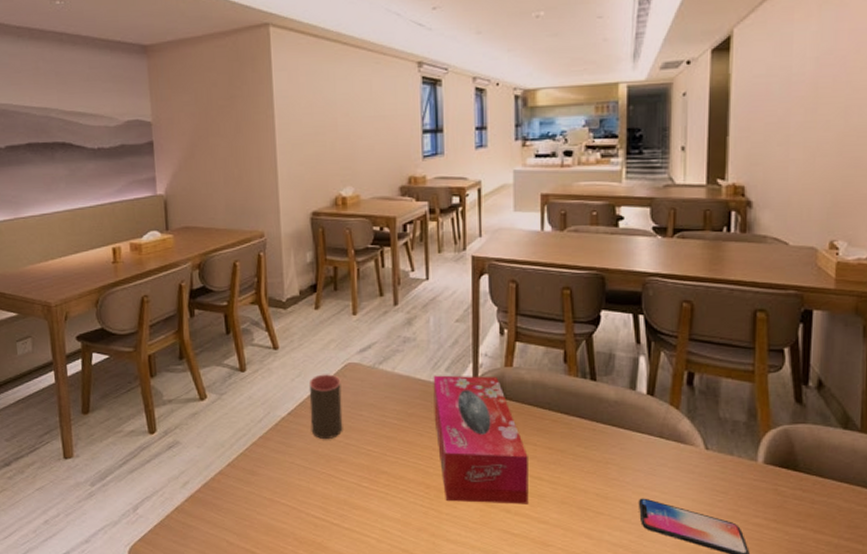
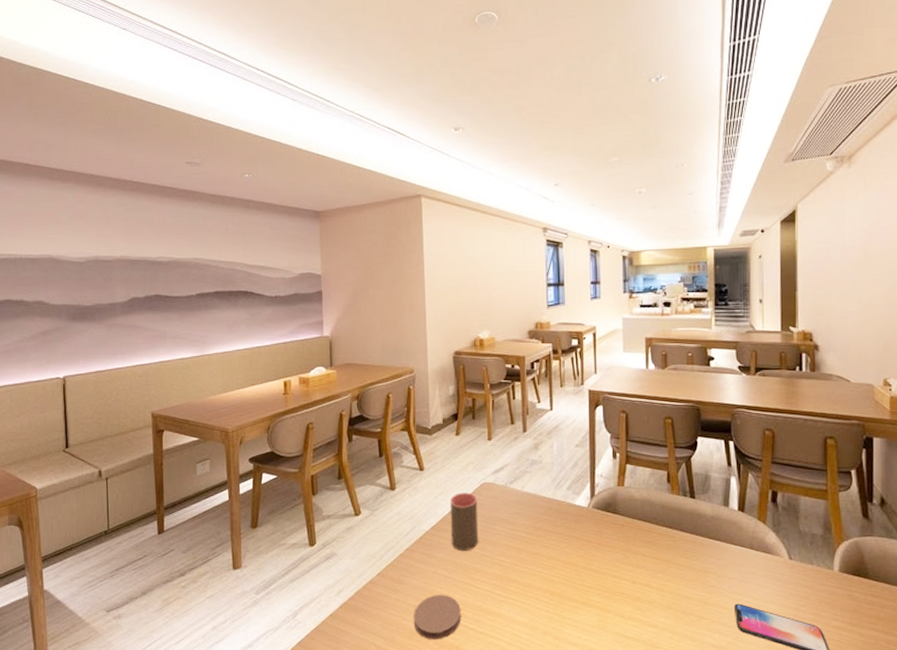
coaster: none [270,487,324,536] -> present [414,595,461,640]
tissue box: present [433,375,529,504] -> none [556,493,640,610]

